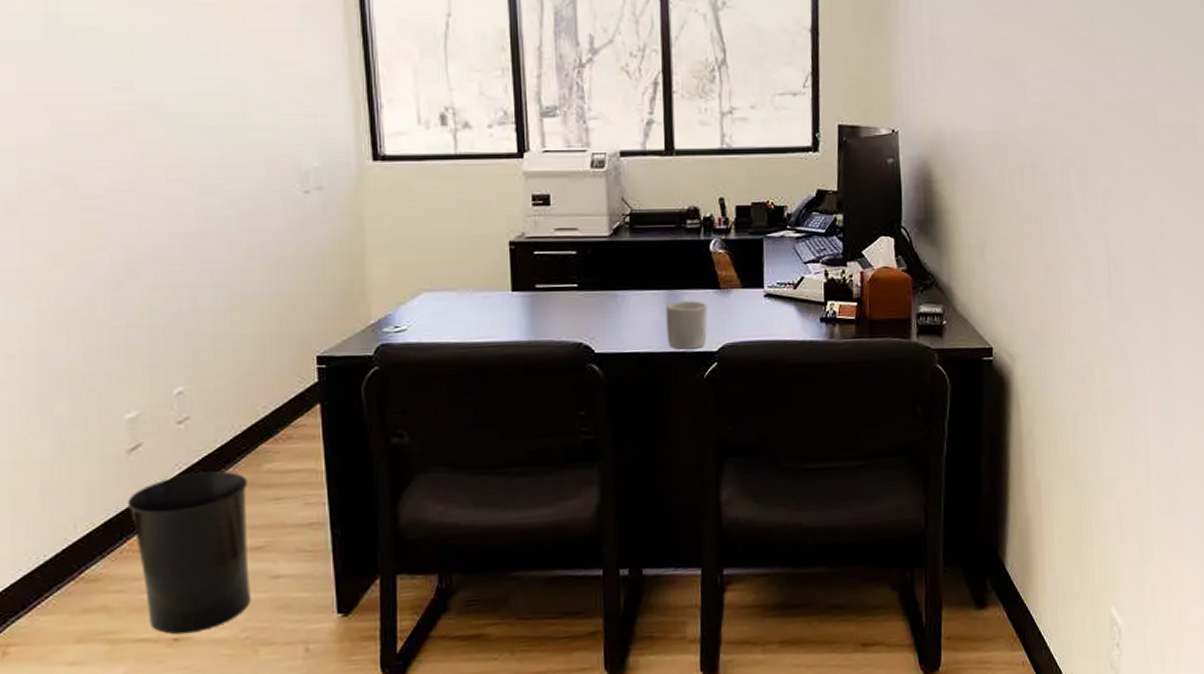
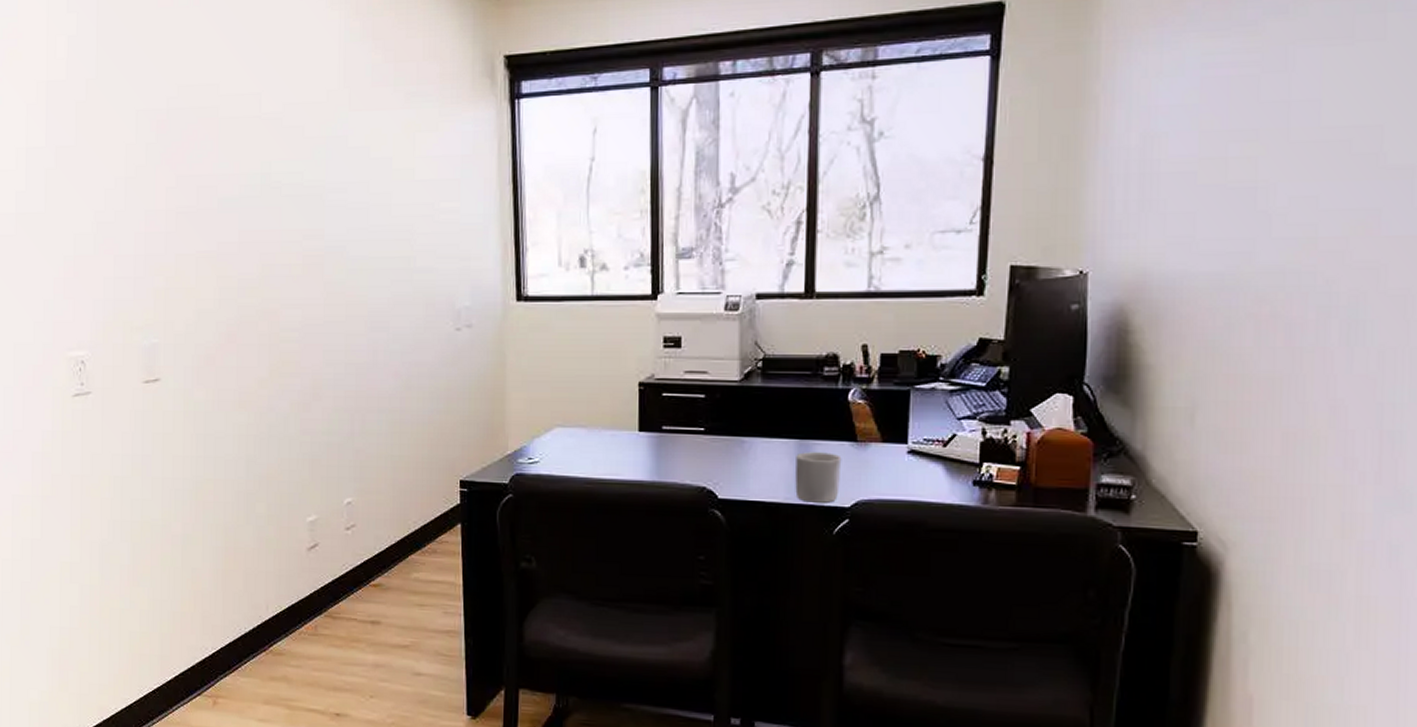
waste bin: present [127,471,250,634] -> none [305,574,398,711]

